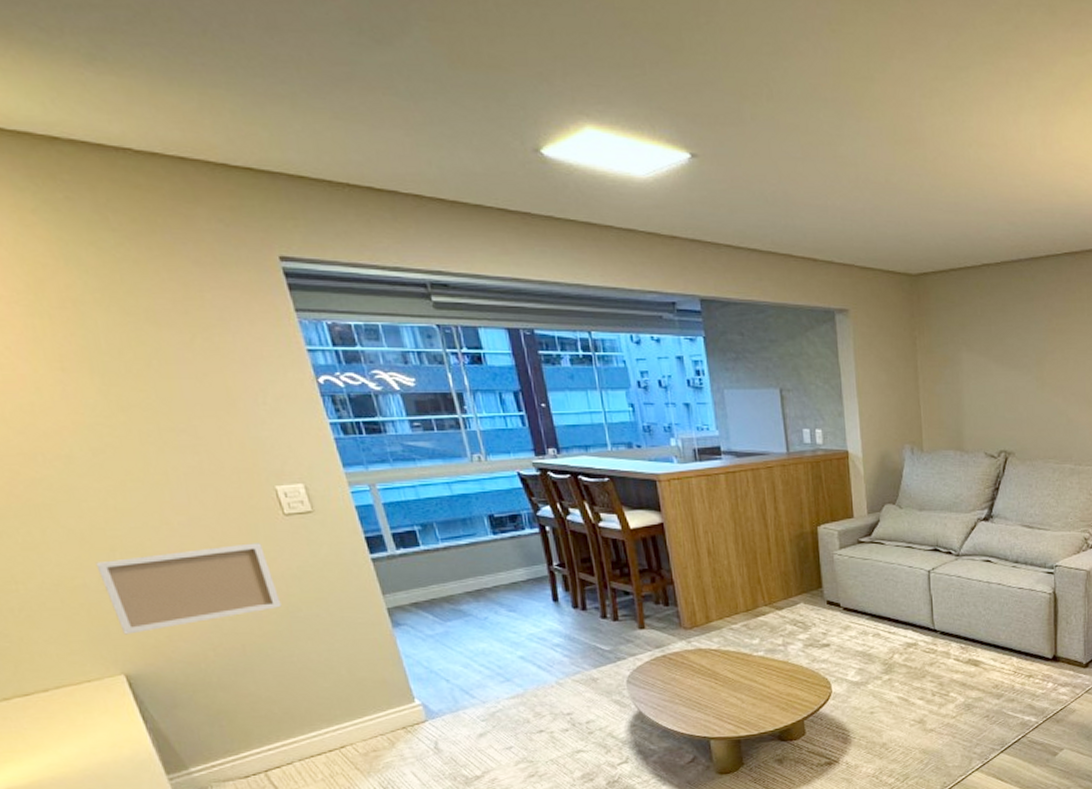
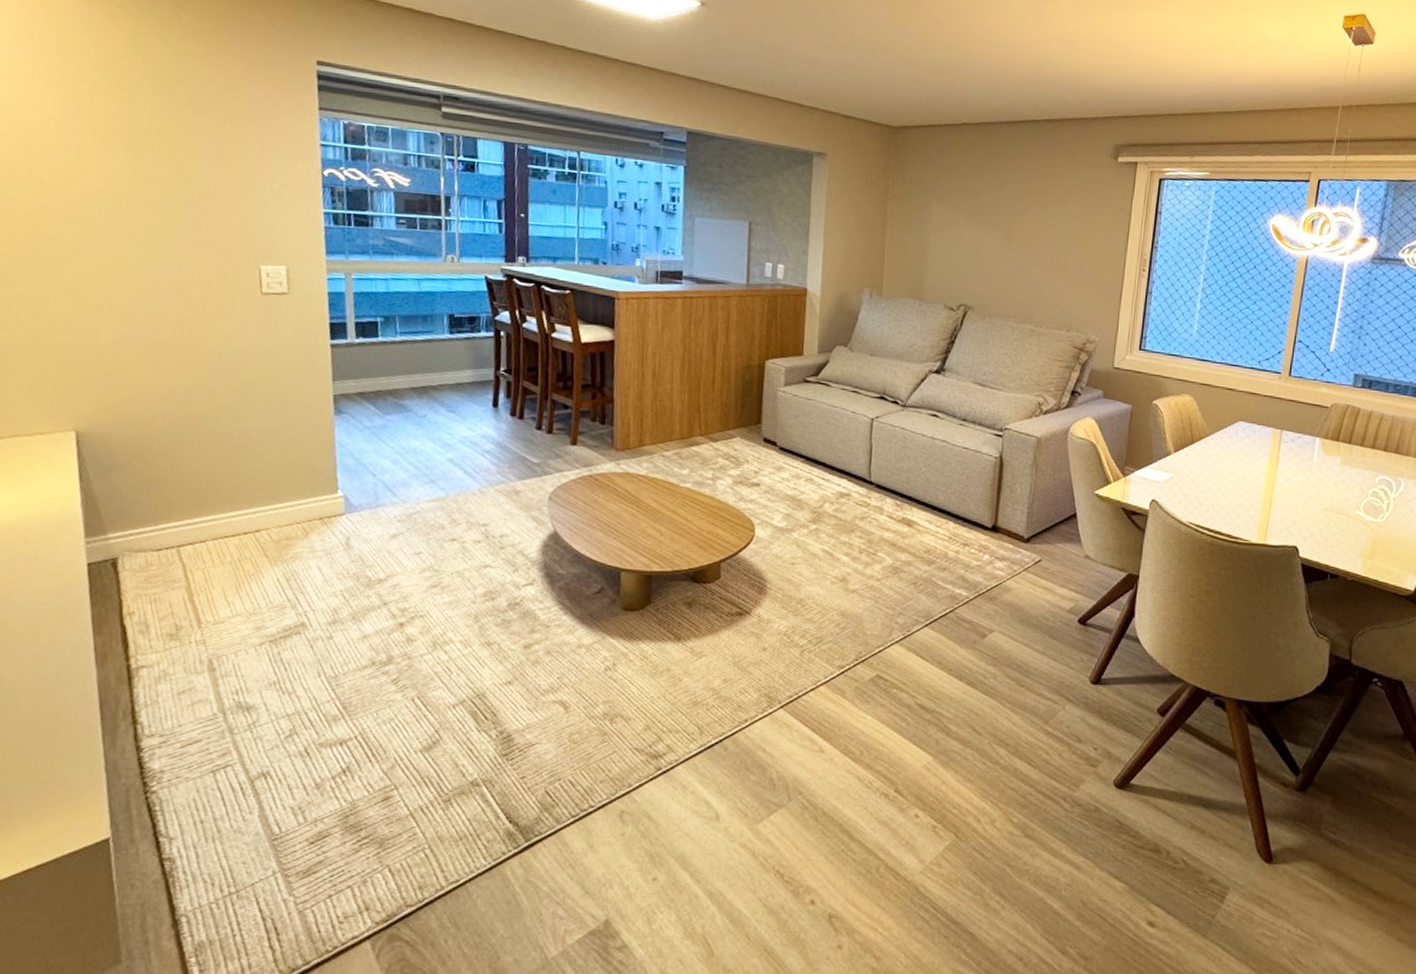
wall art: present [95,543,282,635] -> none [80,317,237,393]

